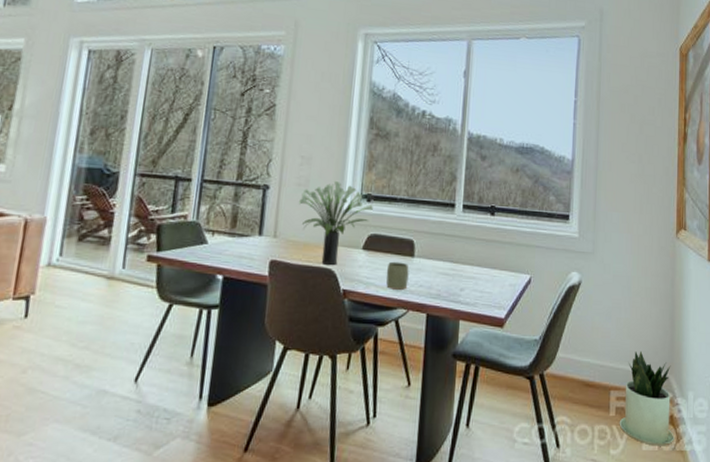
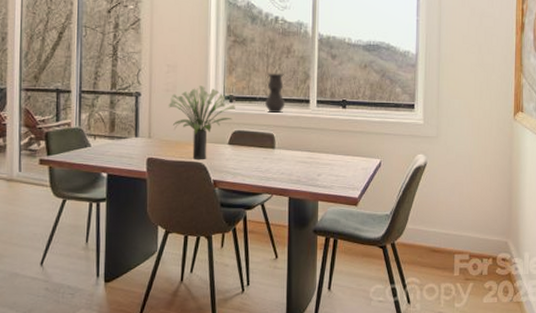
mug: present [386,261,409,290] -> none [250,153,271,178]
vase: none [406,171,429,217] -> present [265,73,286,113]
planter: present [619,351,675,446] -> none [462,220,512,299]

